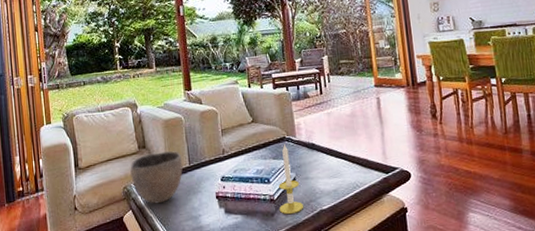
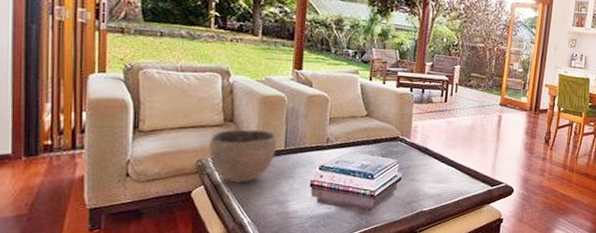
candle: present [279,144,304,215] -> none [377,144,405,212]

